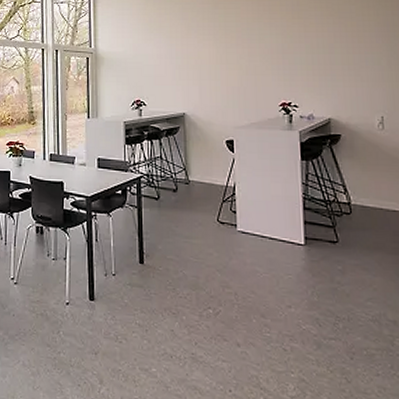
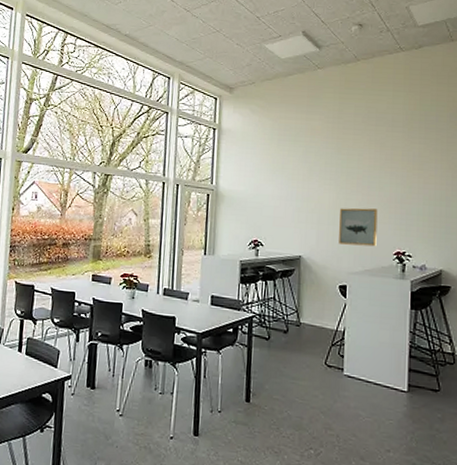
wall art: none [221,61,261,99] -> present [339,208,378,247]

